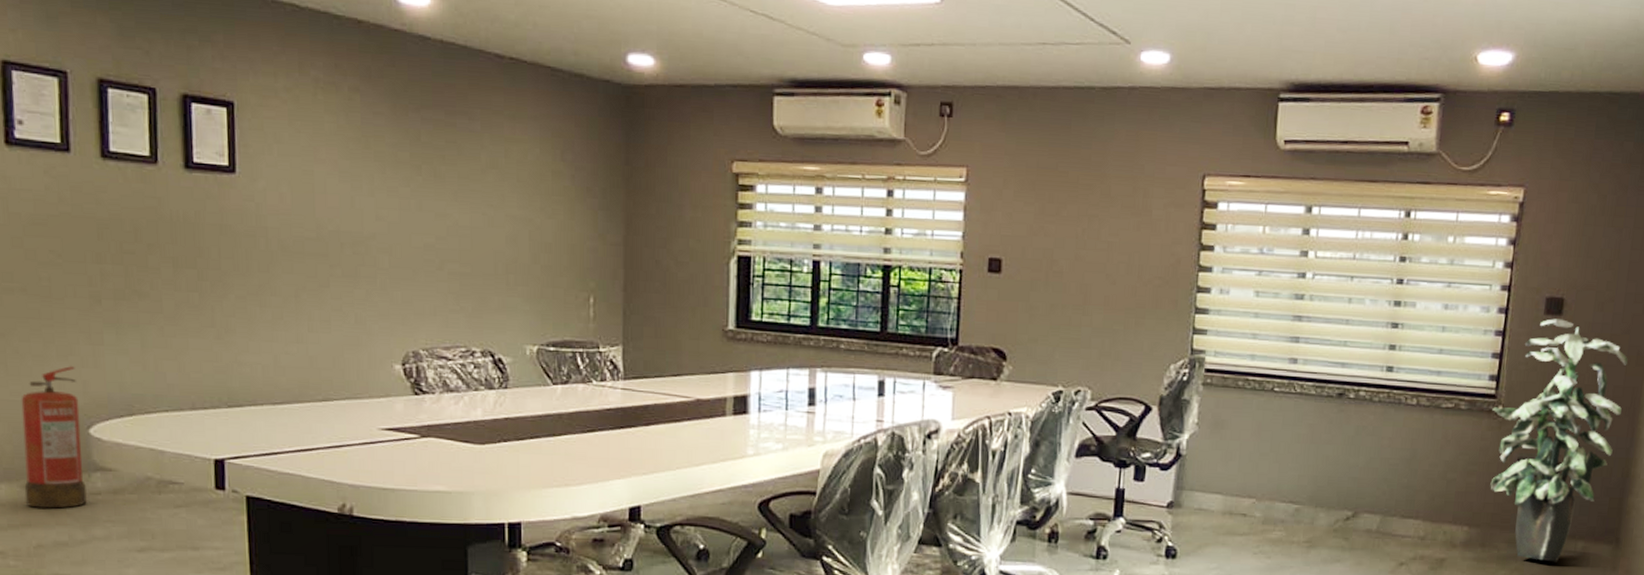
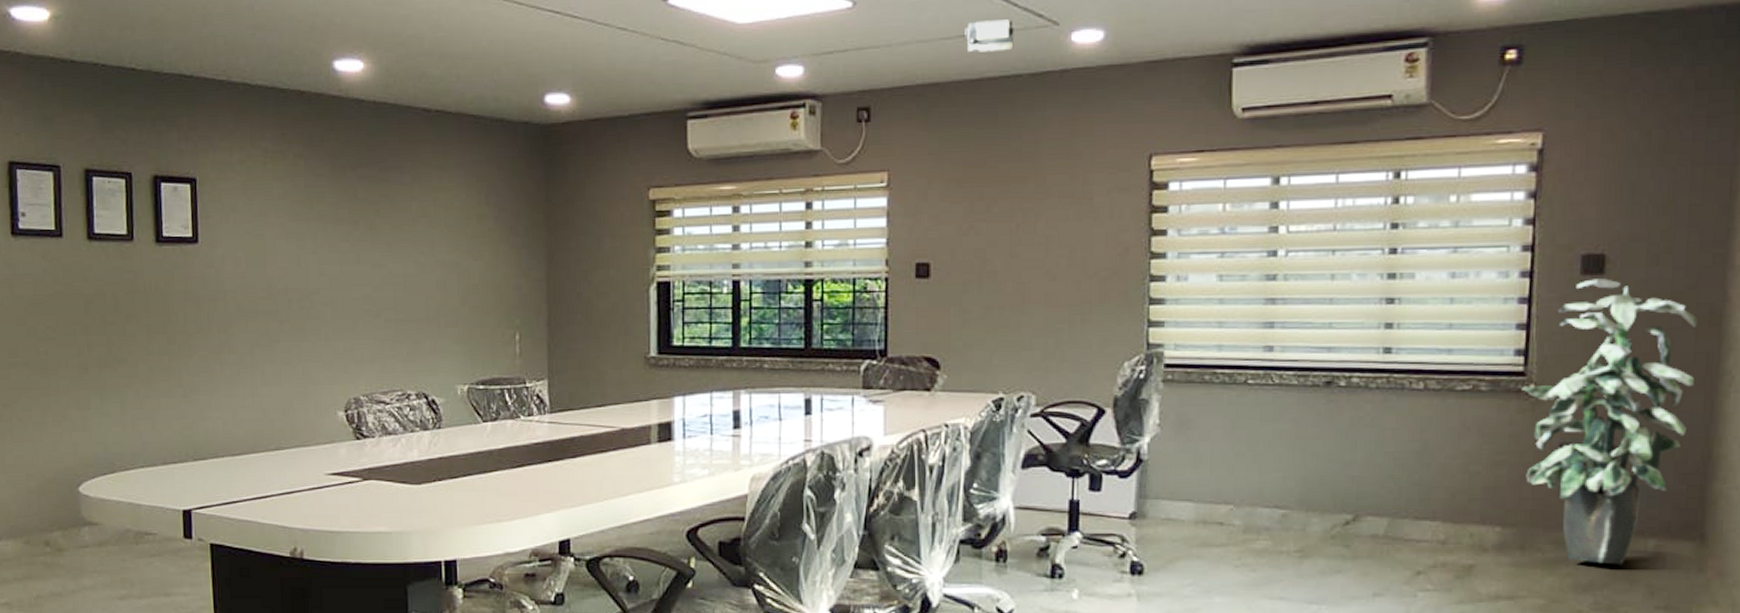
fire extinguisher: present [21,366,87,509] -> none [24,430,77,562]
projector: none [1044,30,1090,63] -> present [965,19,1014,53]

